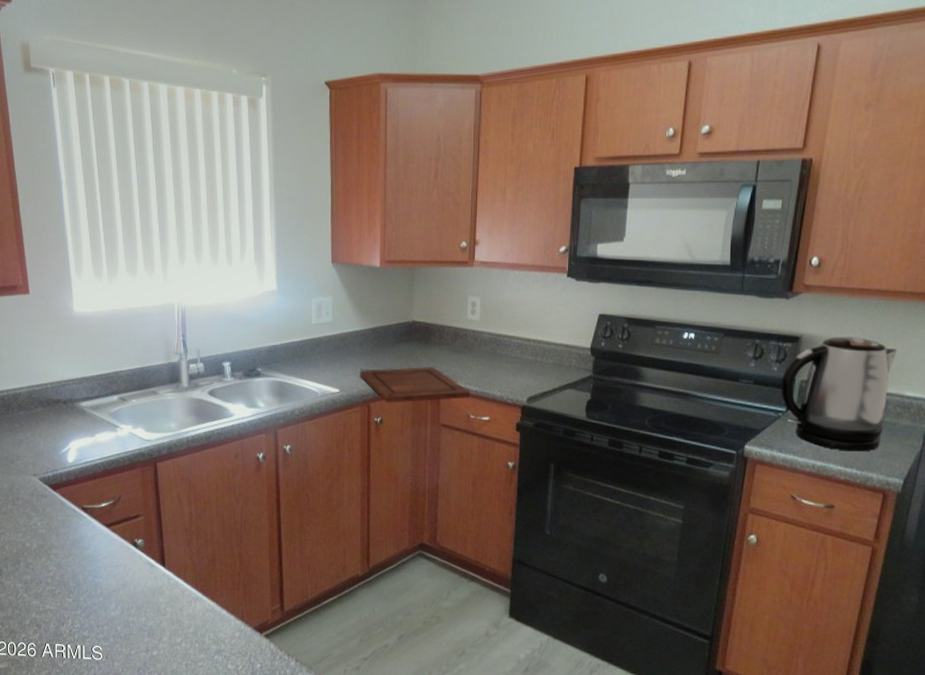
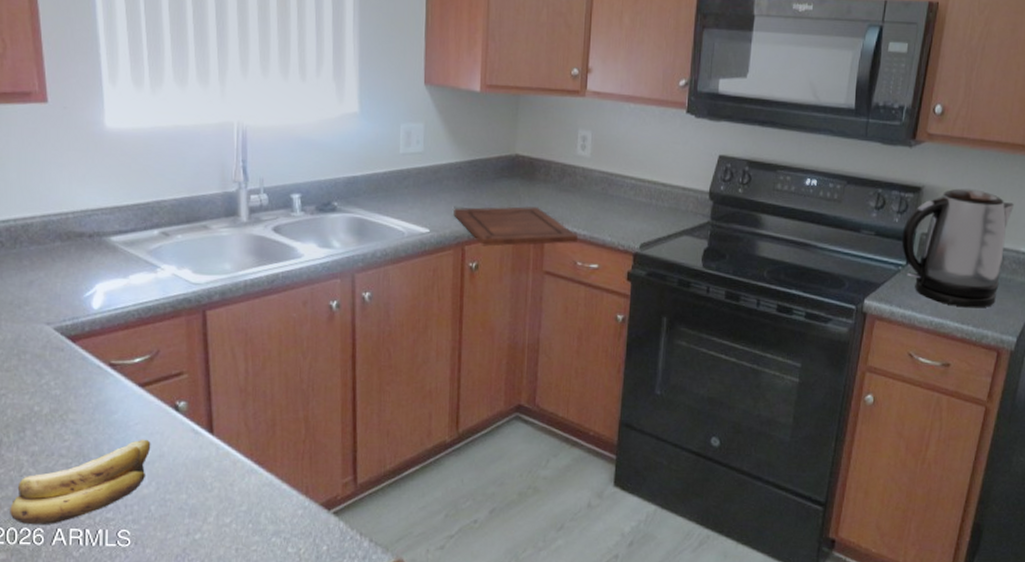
banana: none [10,570,116,640] -> present [10,439,151,525]

